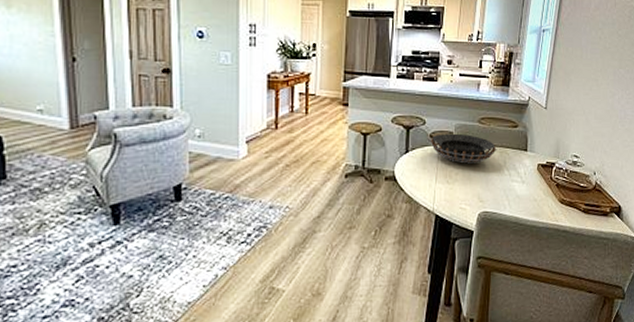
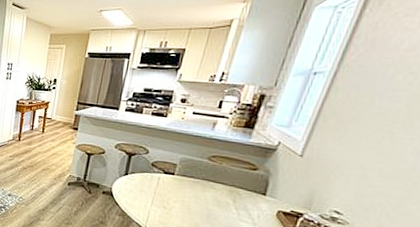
decorative bowl: present [431,133,498,164] -> none [151,163,228,197]

